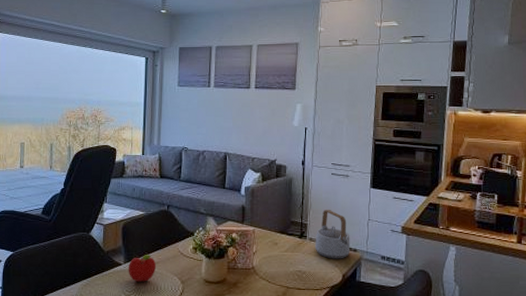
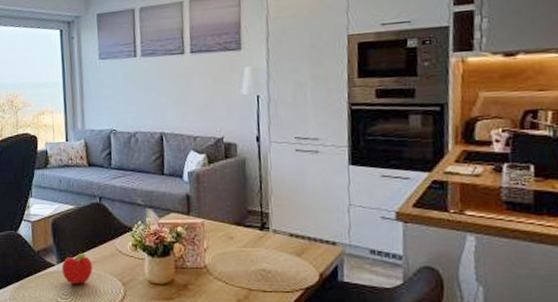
teapot: present [315,210,350,259] -> none [280,195,328,255]

